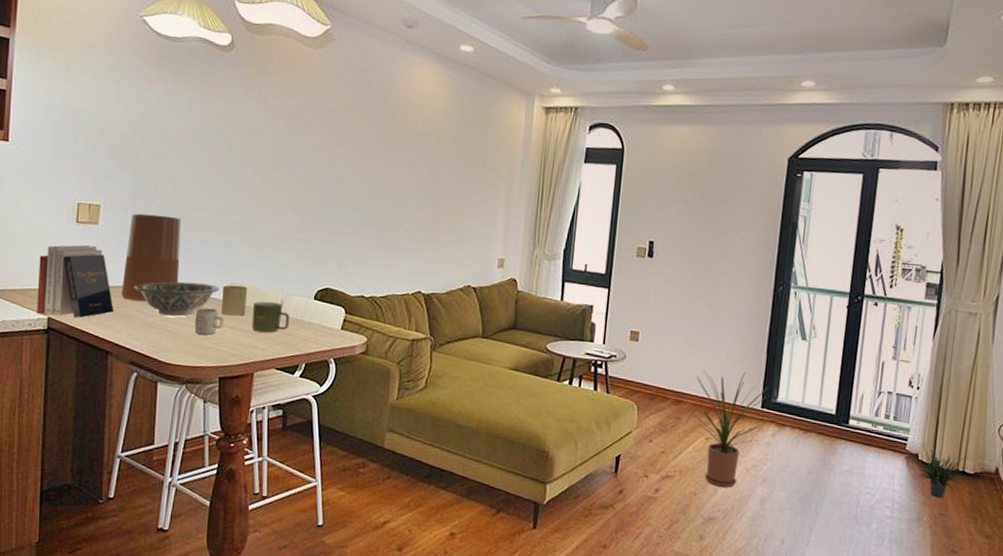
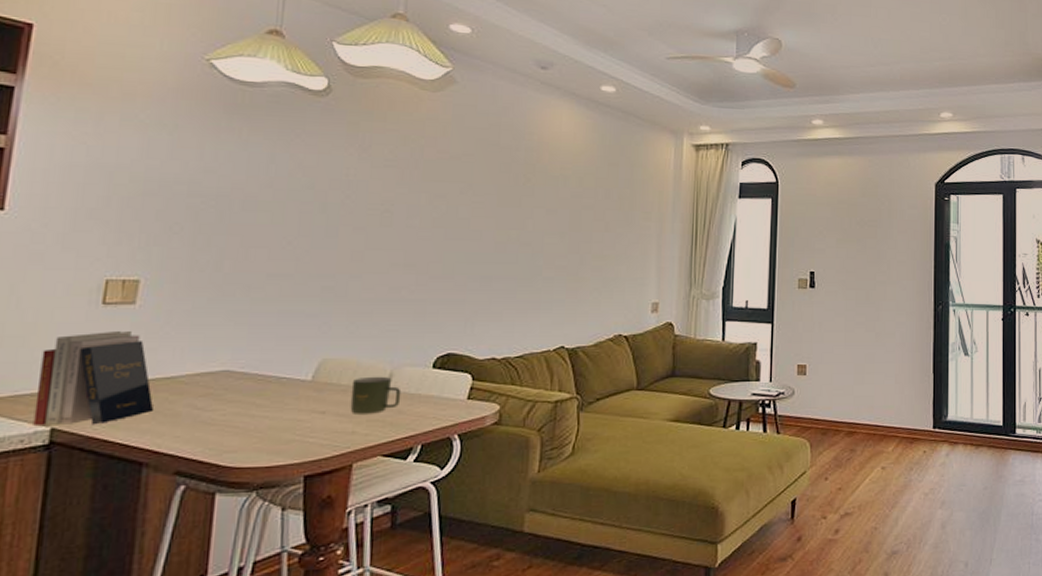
vase: present [121,213,182,302] -> none [166,286,256,395]
decorative bowl: present [134,281,220,317] -> none [185,363,308,408]
mug: present [194,308,224,335] -> none [270,392,312,426]
candle: present [220,285,247,316] -> none [308,361,345,398]
house plant: present [690,370,770,488] -> none [864,393,943,517]

